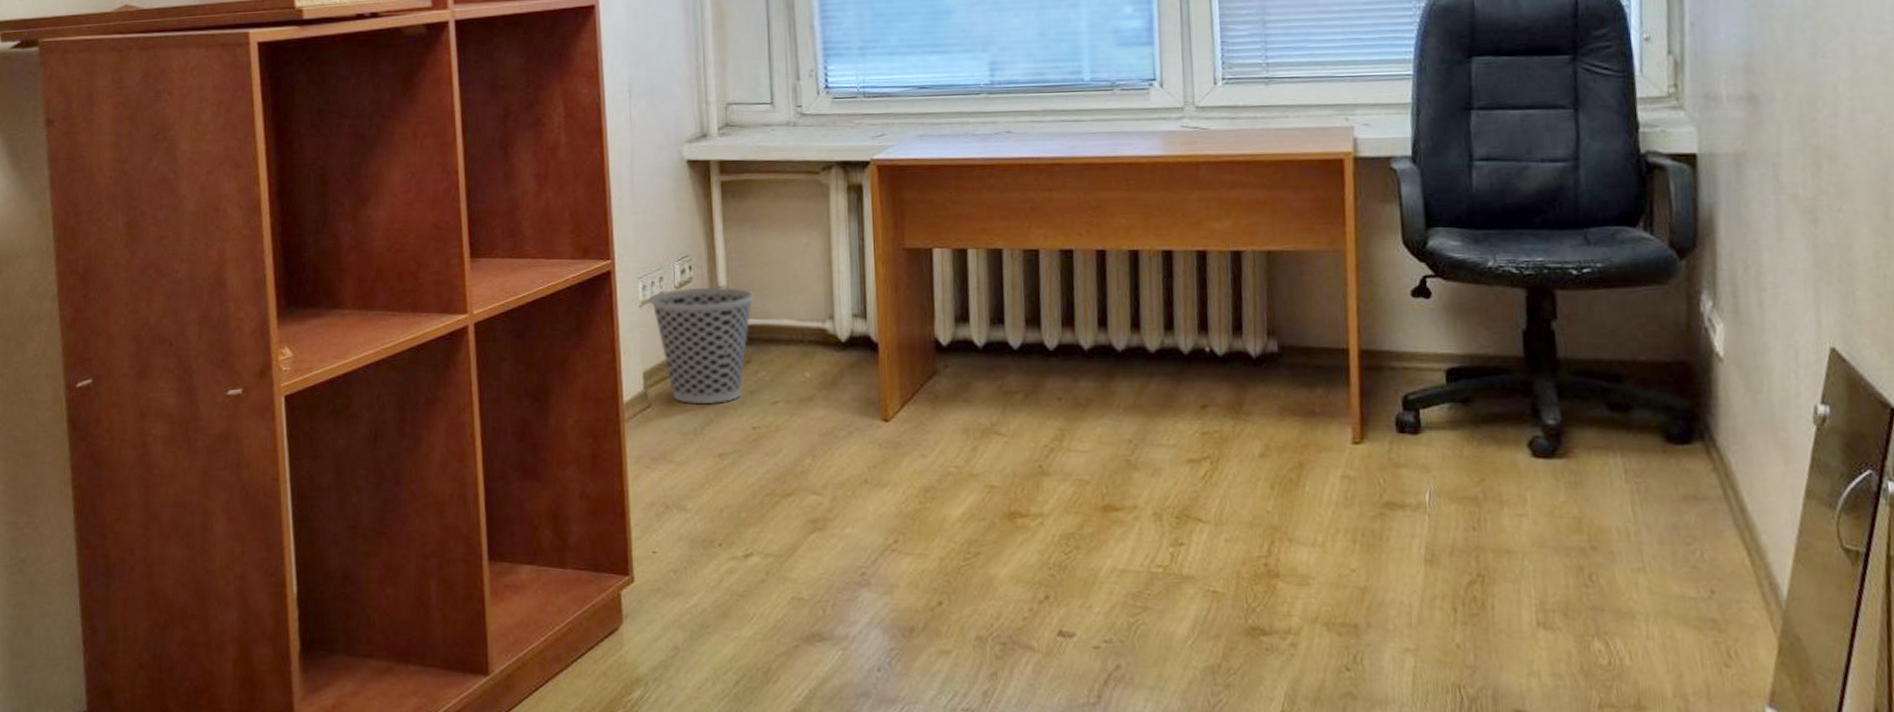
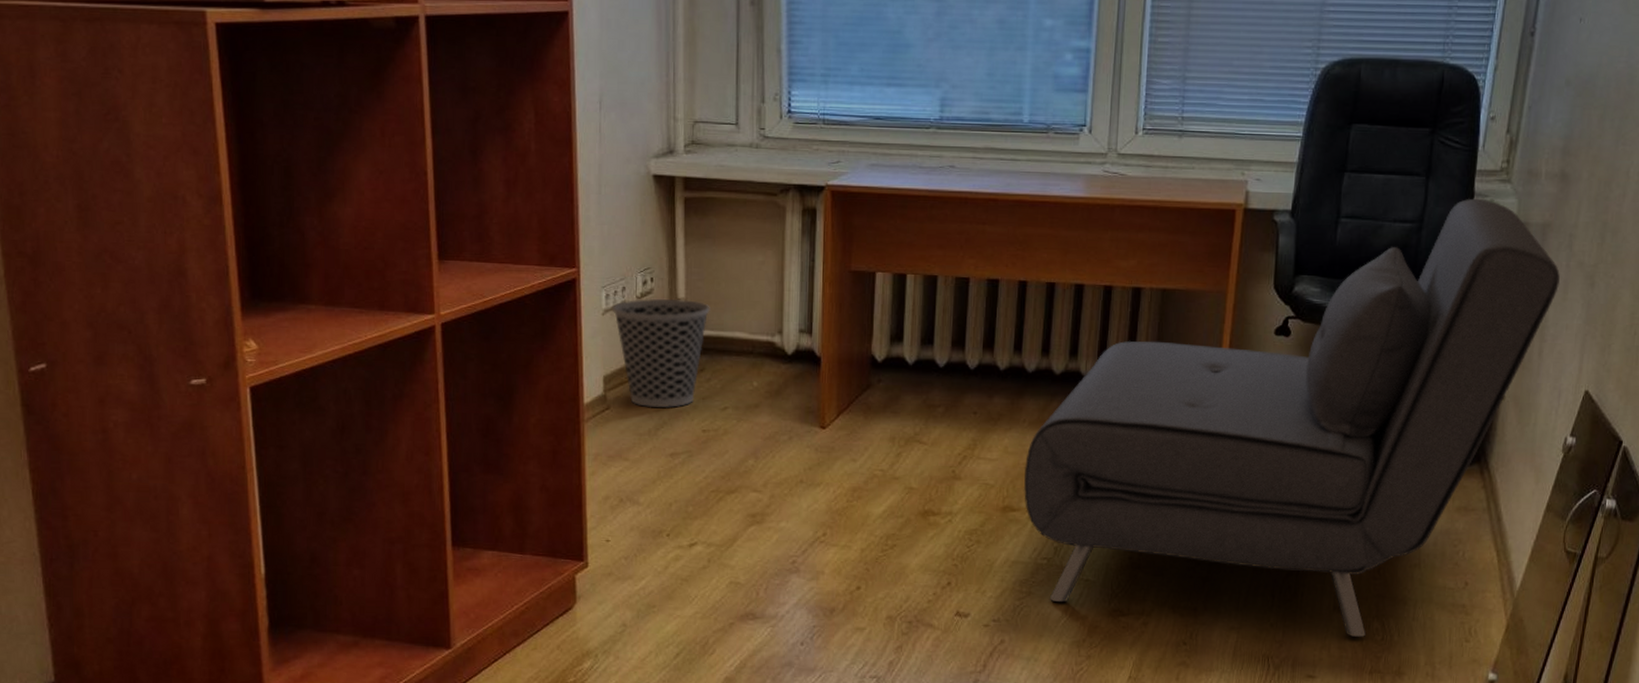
sofa: none [1123,129,1770,662] -> present [1023,198,1560,638]

